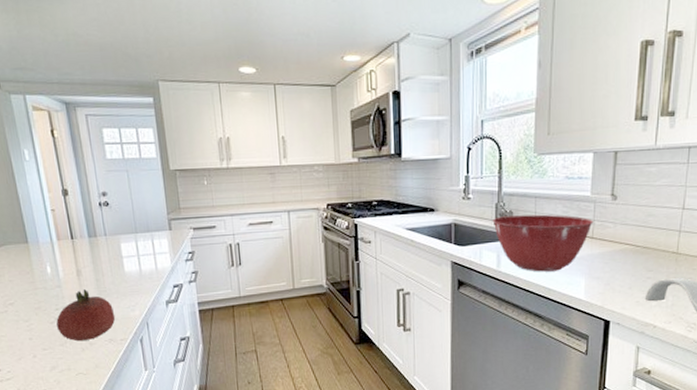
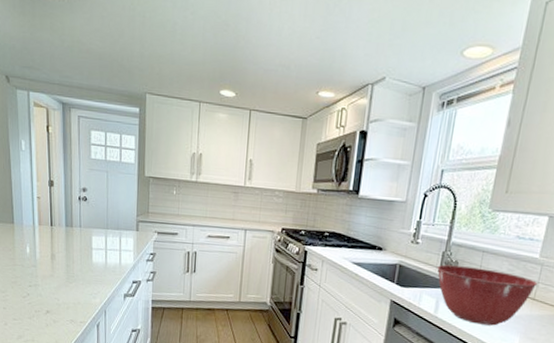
fruit: present [56,289,116,342] -> none [28,272,79,318]

